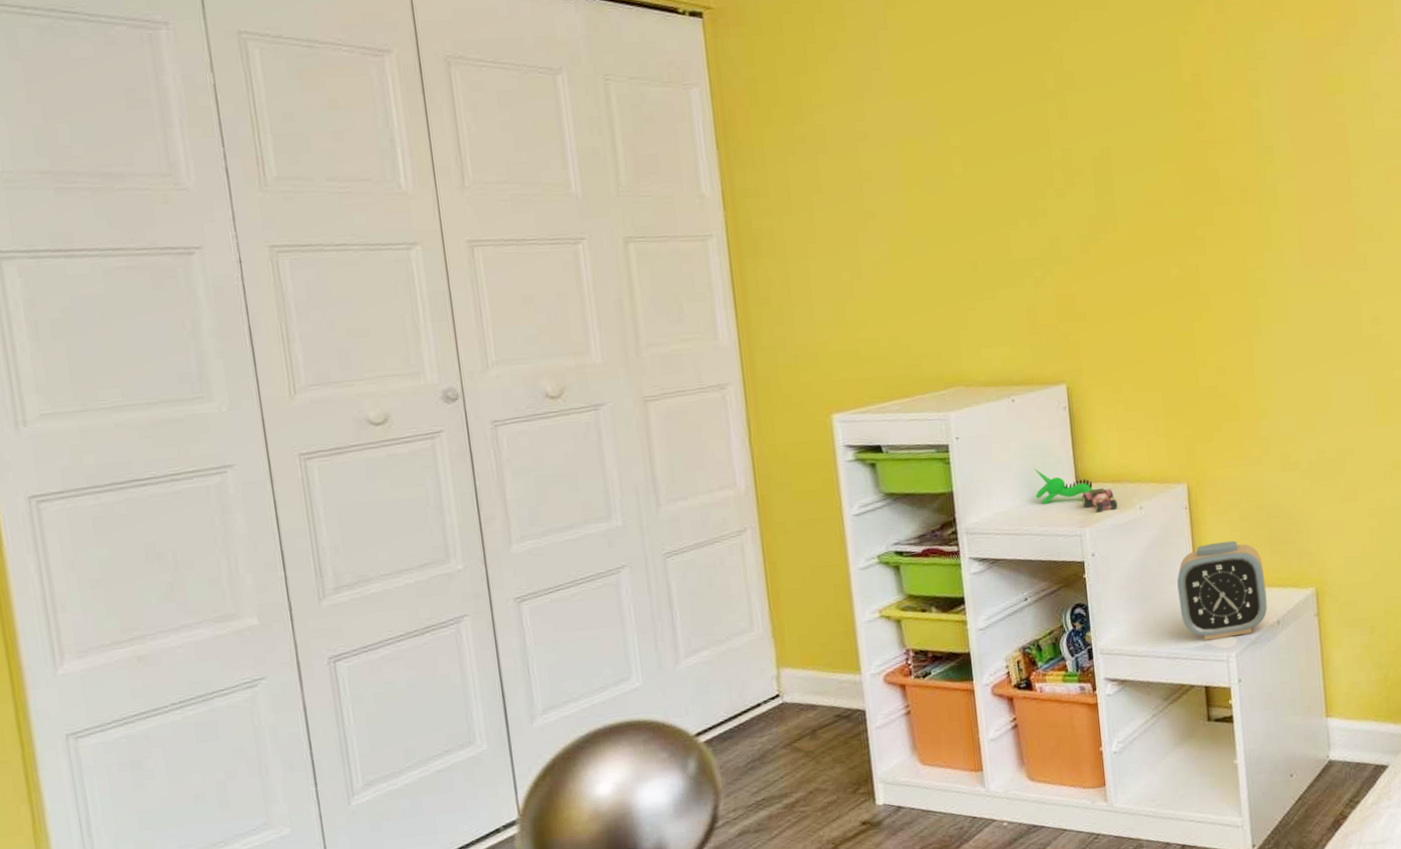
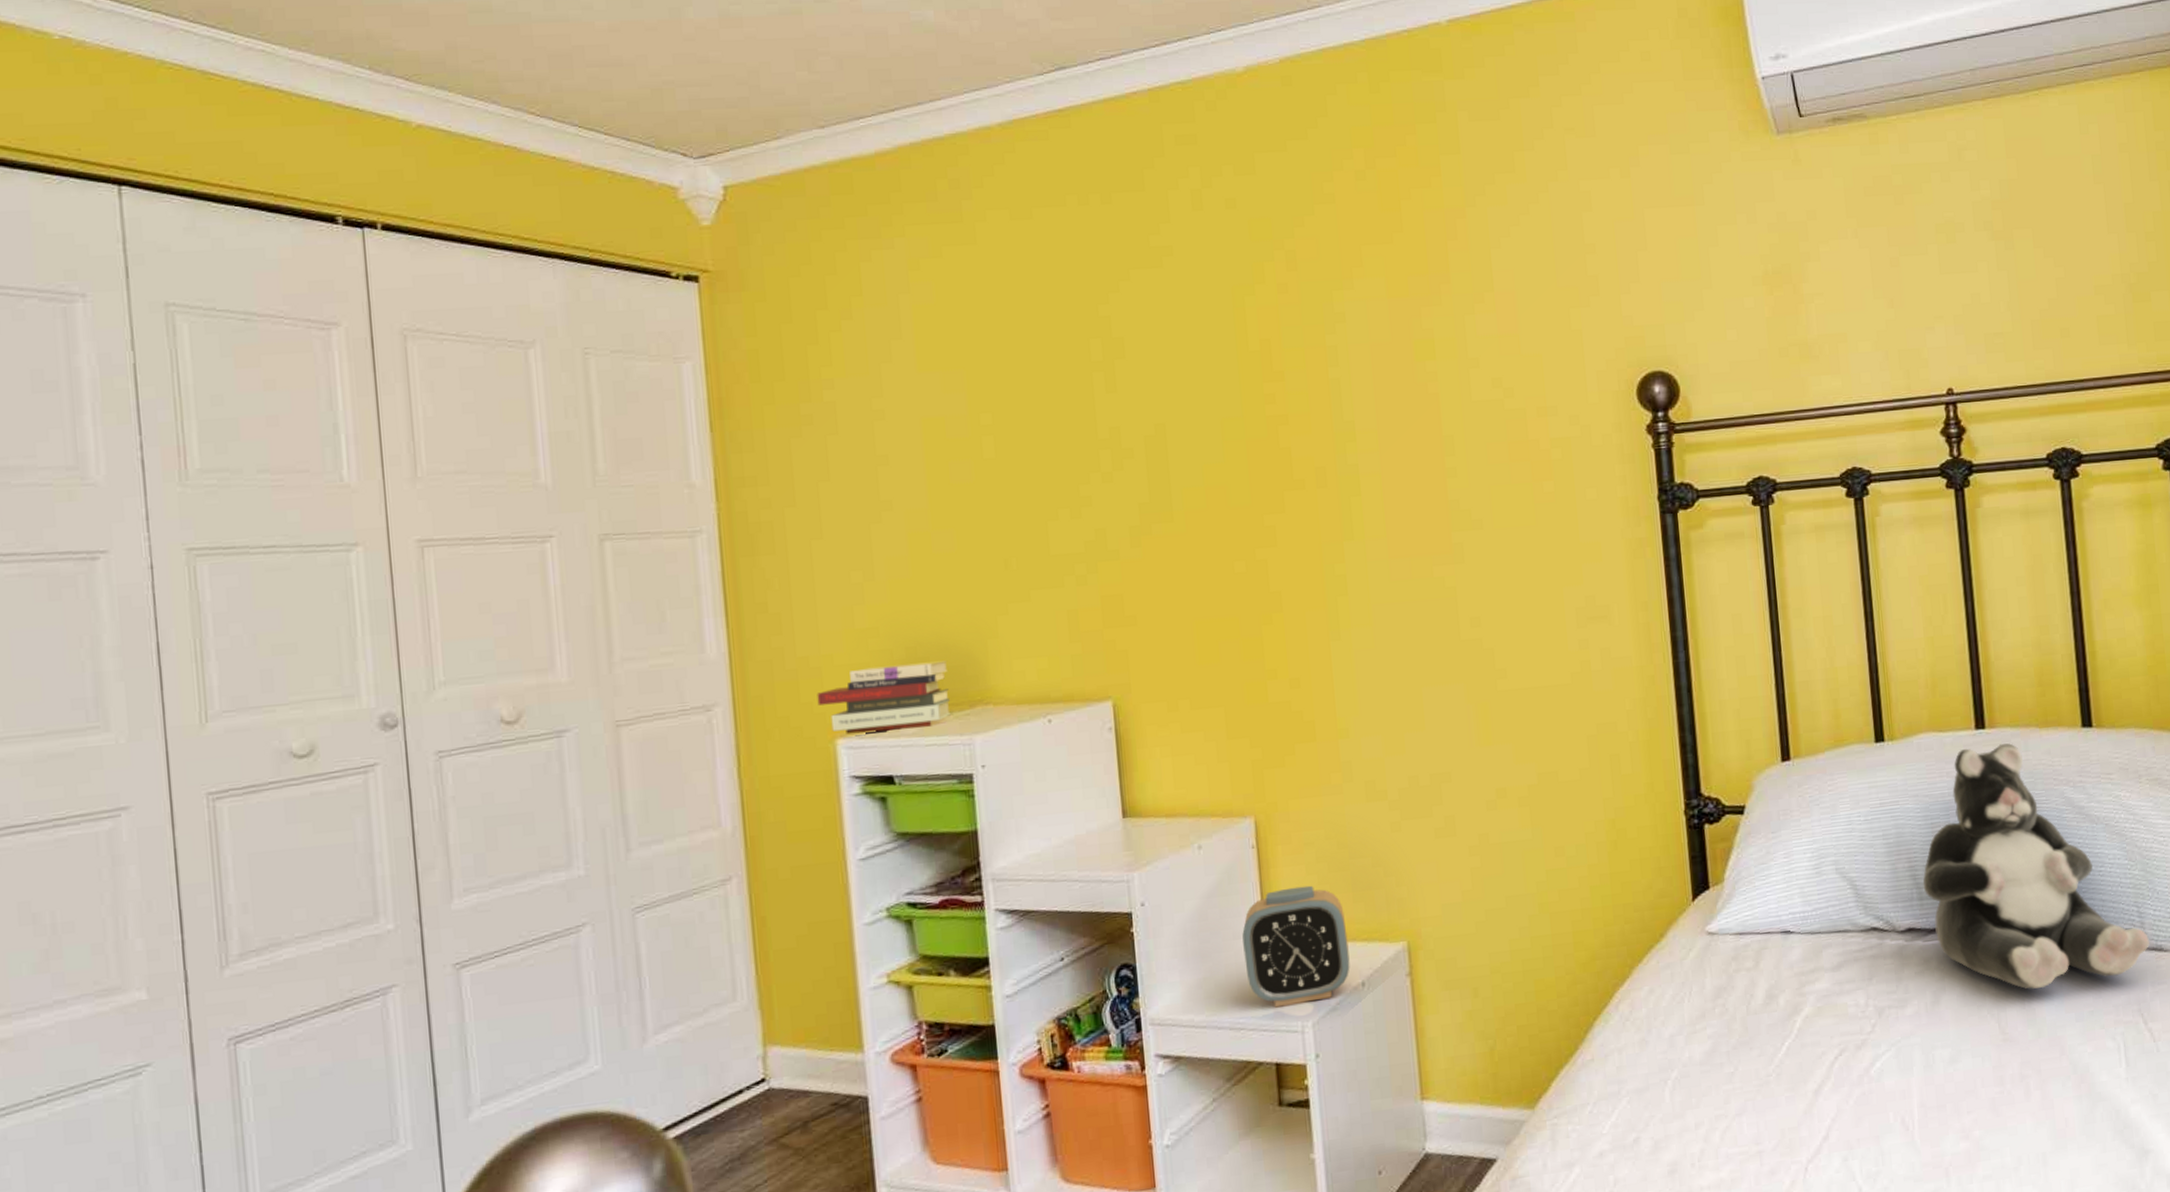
books: none [814,348,932,410] -> present [817,660,954,735]
toy dinosaur: present [1034,468,1093,505] -> none [1073,801,1143,845]
toy car: present [1082,488,1118,513] -> none [1129,823,1172,854]

